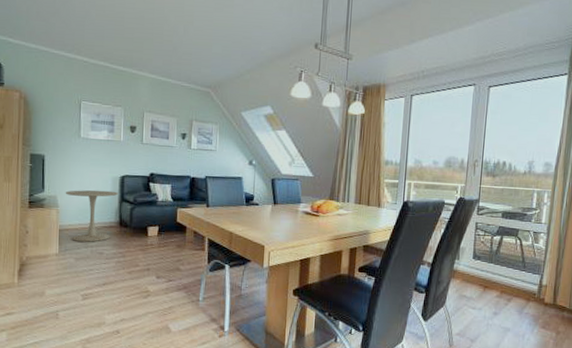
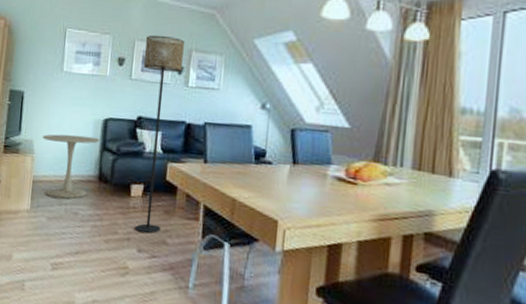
floor lamp: none [152,107,187,264] -> present [134,34,185,234]

